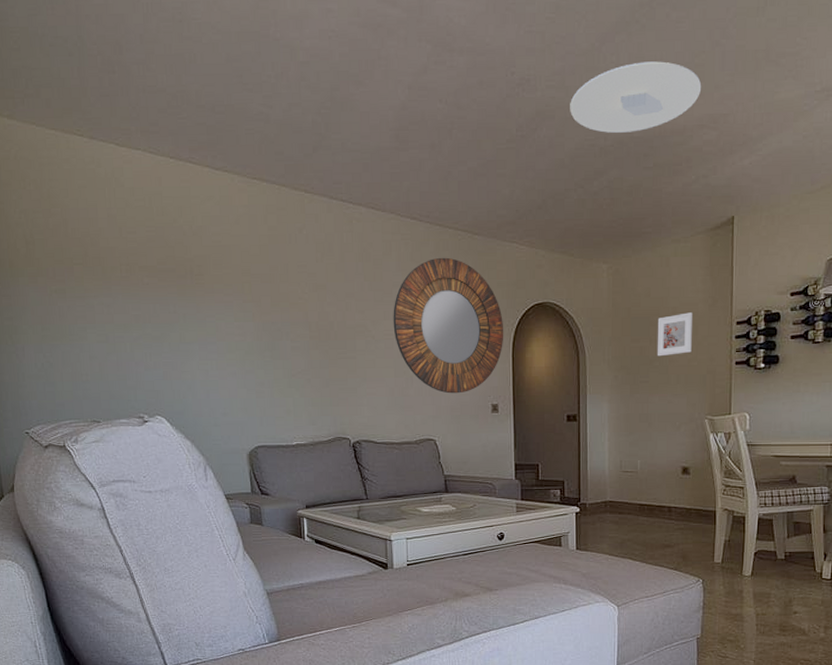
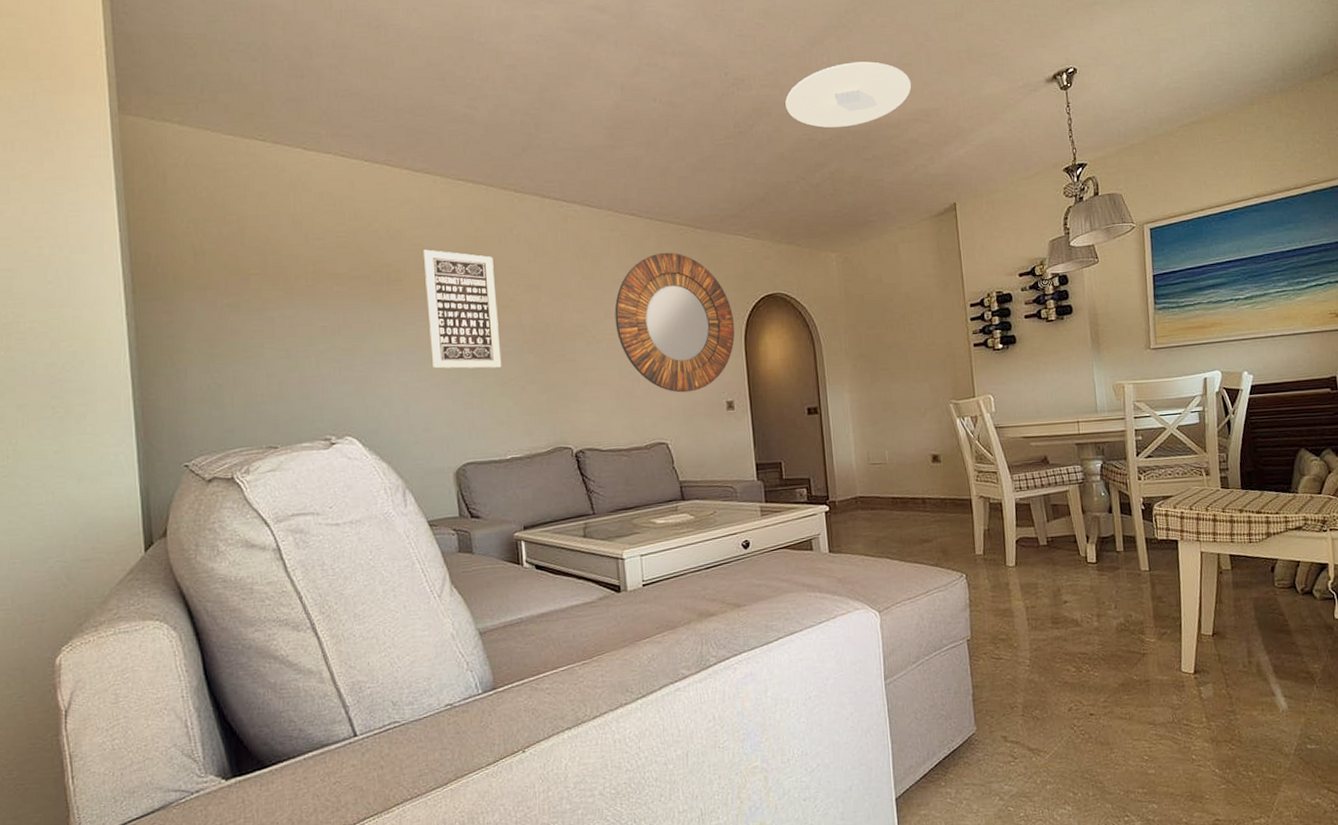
wall art: none [221,246,290,361] -> present [423,249,502,369]
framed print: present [657,312,692,357] -> none [891,297,929,343]

